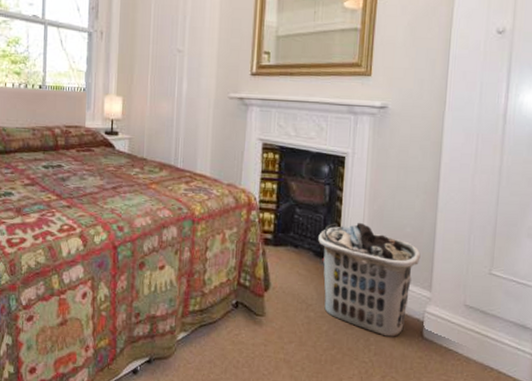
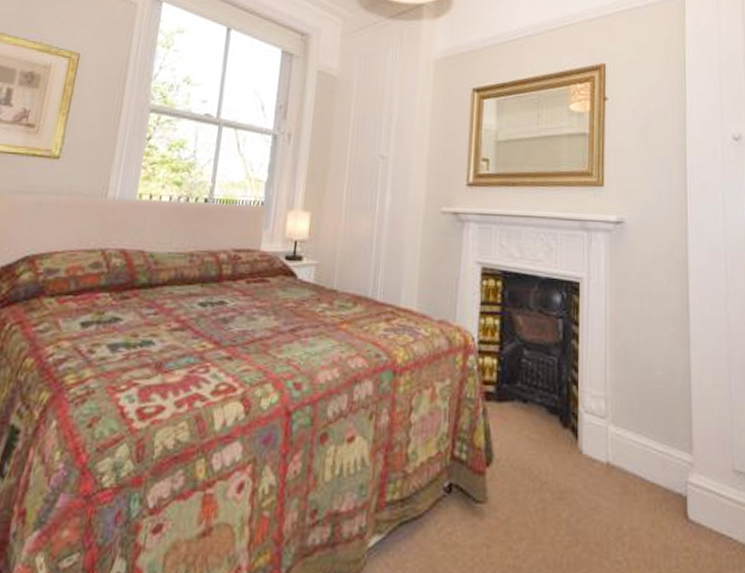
clothes hamper: present [318,223,421,338] -> none [552,366,676,524]

